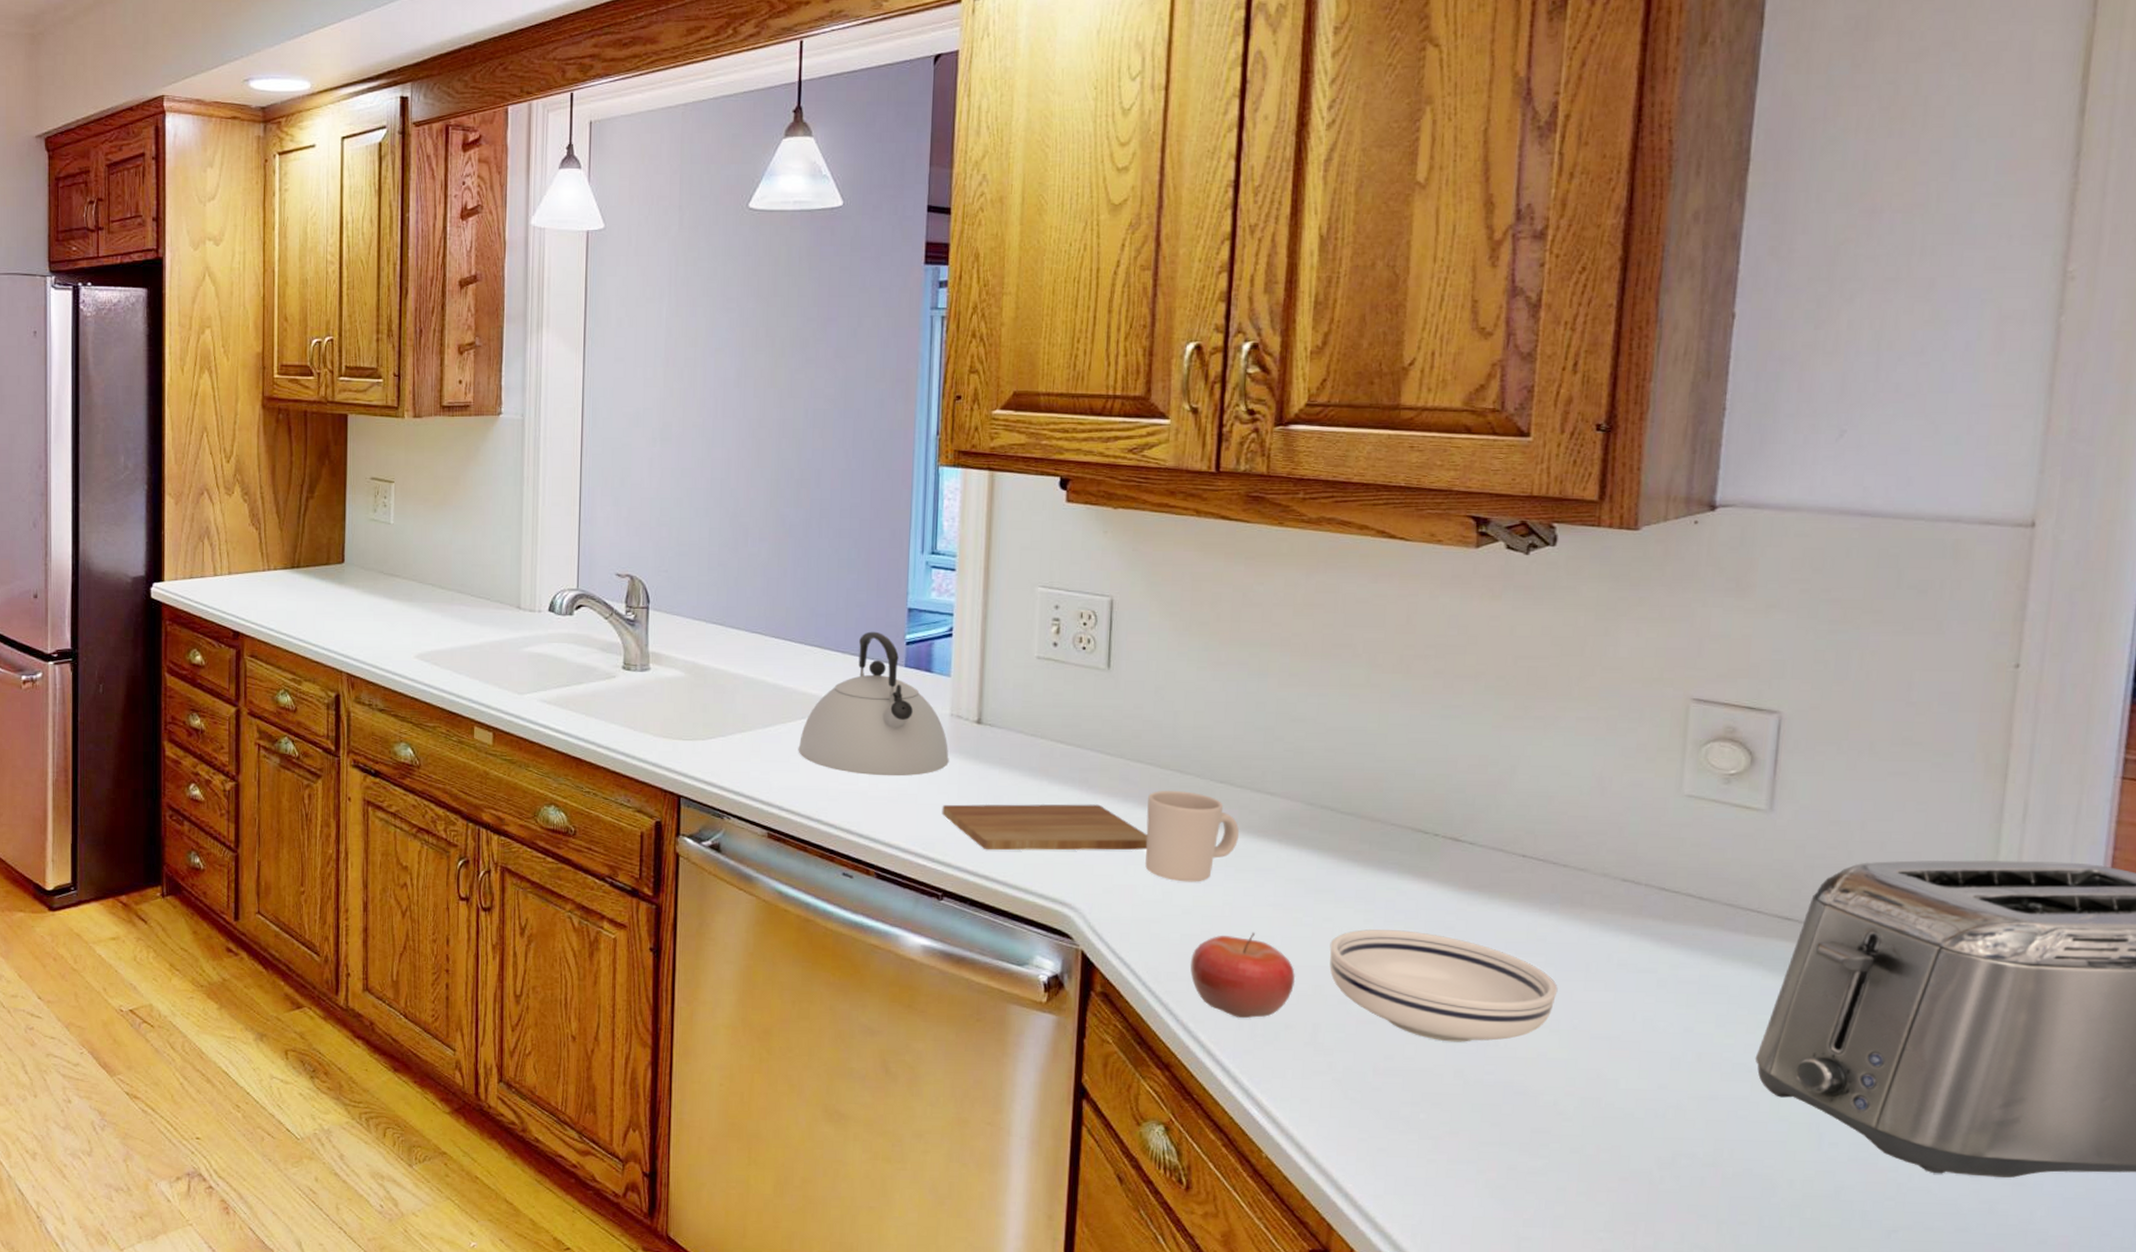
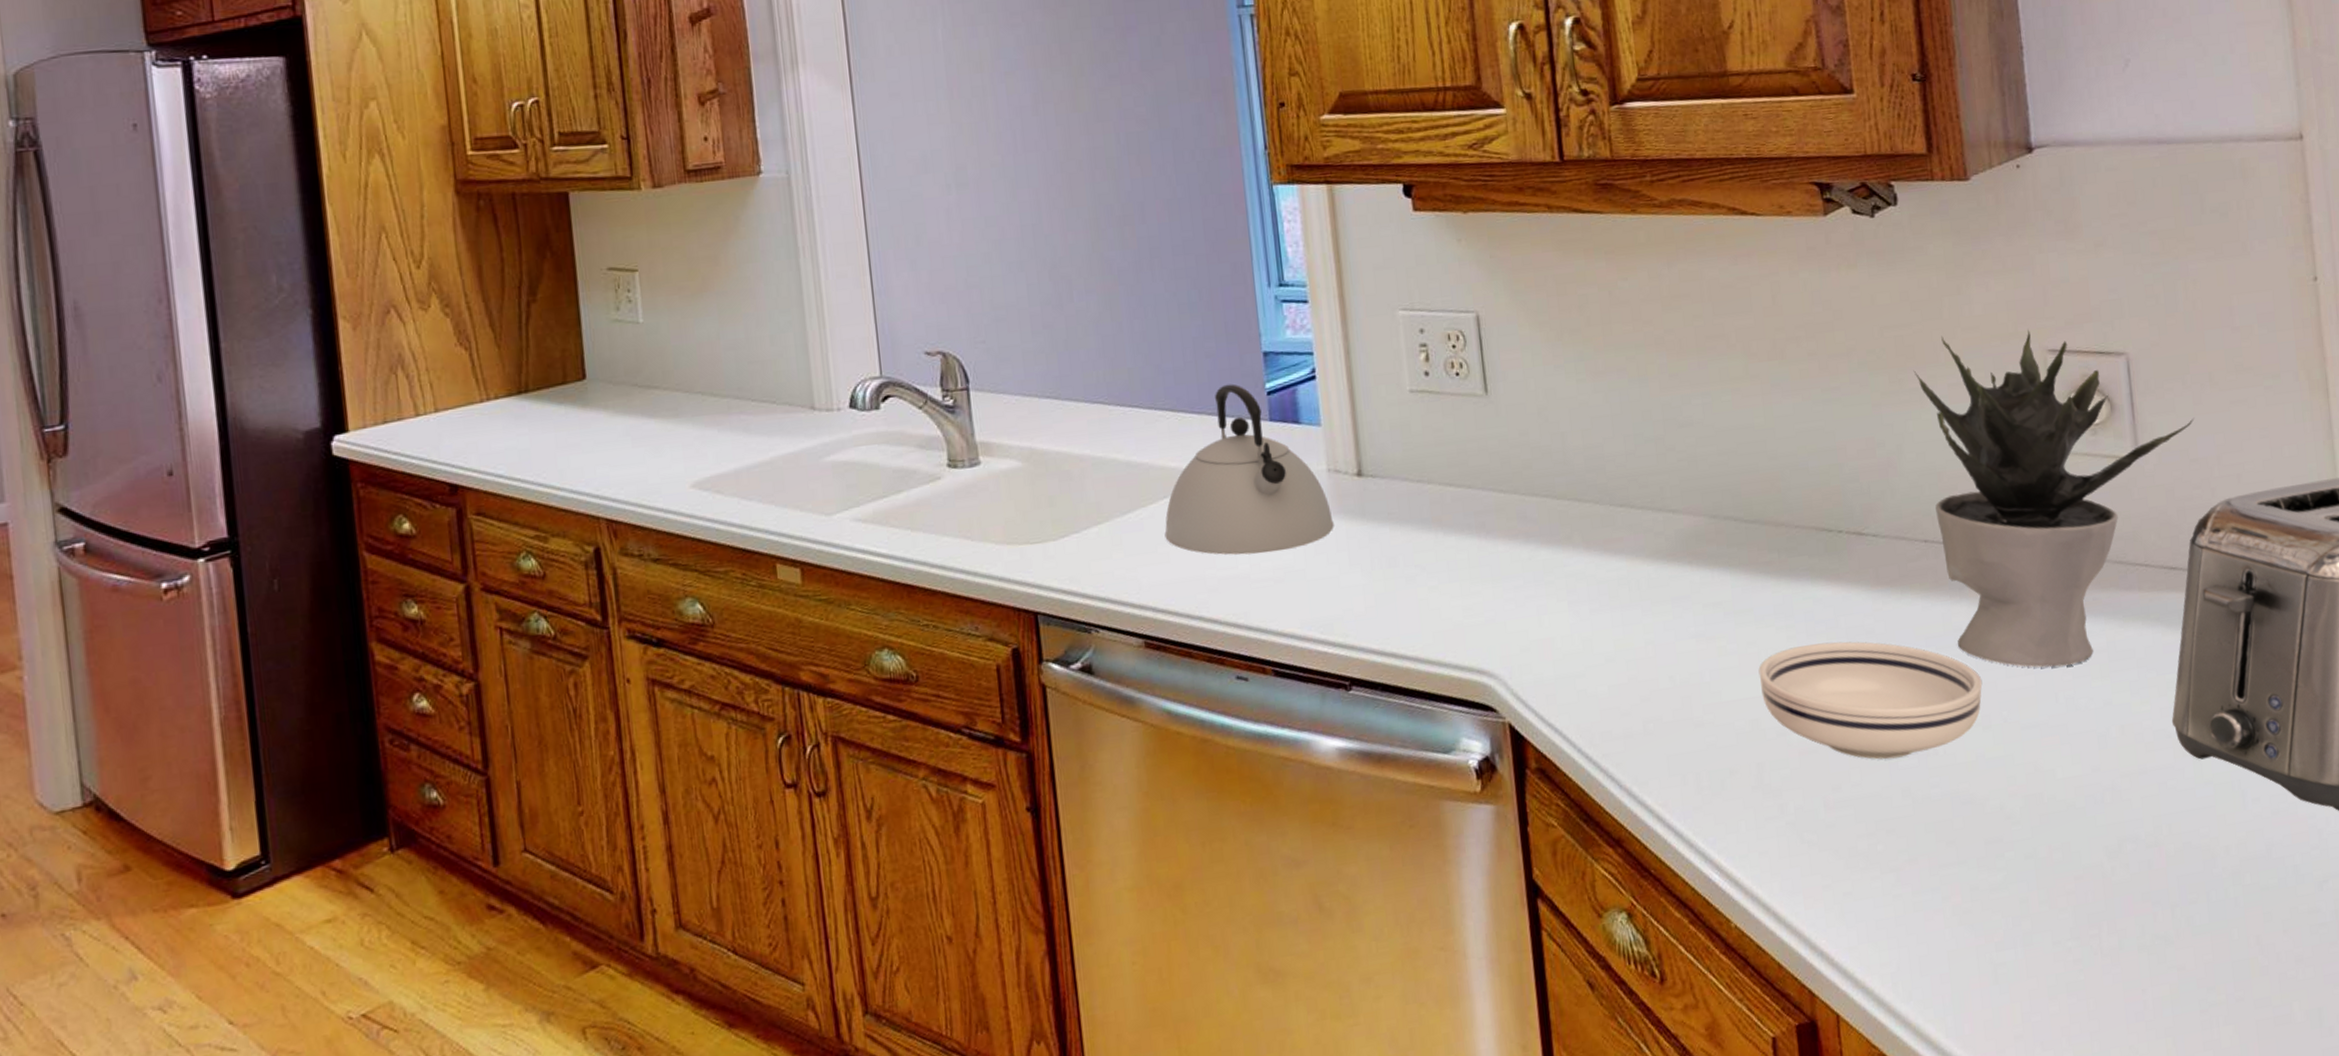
cutting board: present [941,804,1148,851] -> none [1334,550,1559,623]
mug: present [1145,790,1240,882] -> none [1550,521,1649,626]
fruit: present [1190,932,1296,1019] -> none [1622,670,1732,772]
potted plant: none [1539,672,1844,990] -> present [1913,329,2195,668]

